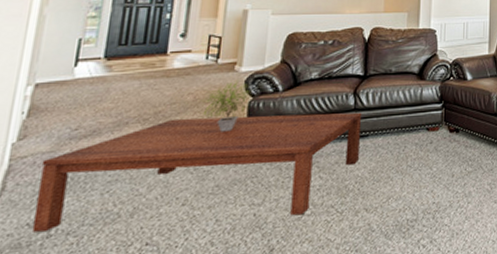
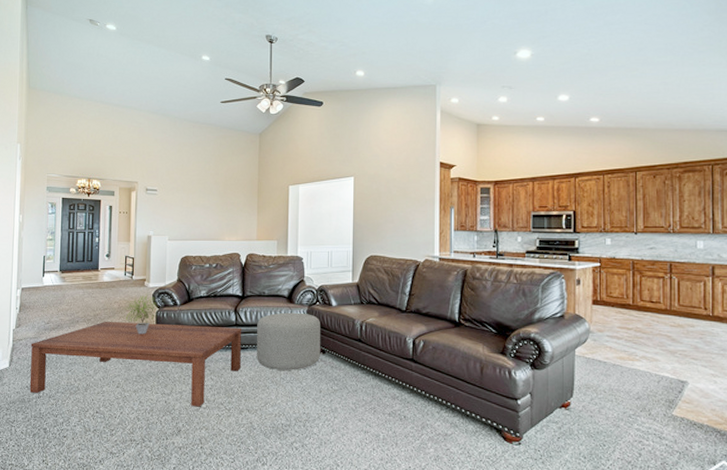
ottoman: none [379,89,454,157] -> present [257,312,320,370]

